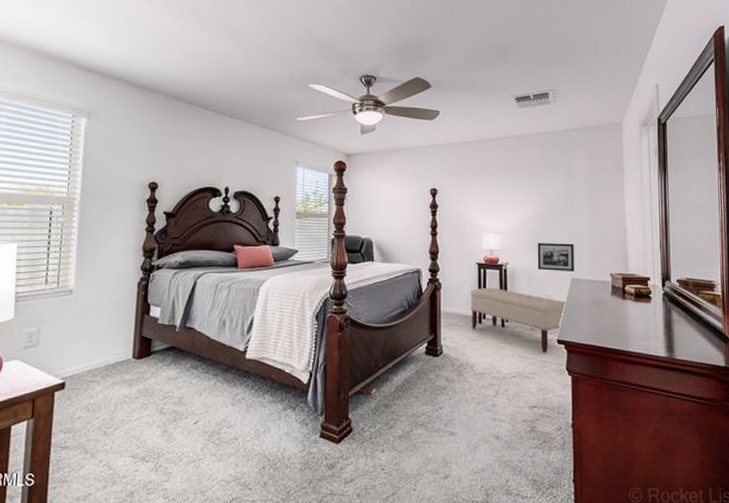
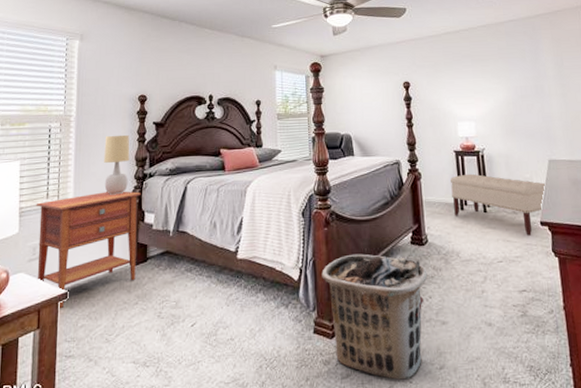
nightstand: none [33,281,147,399] -> present [36,191,141,309]
table lamp: none [108,222,138,285] -> present [104,134,130,195]
clothes hamper: none [332,361,440,487] -> present [322,254,428,380]
picture frame: present [537,243,574,271] -> none [511,125,551,154]

